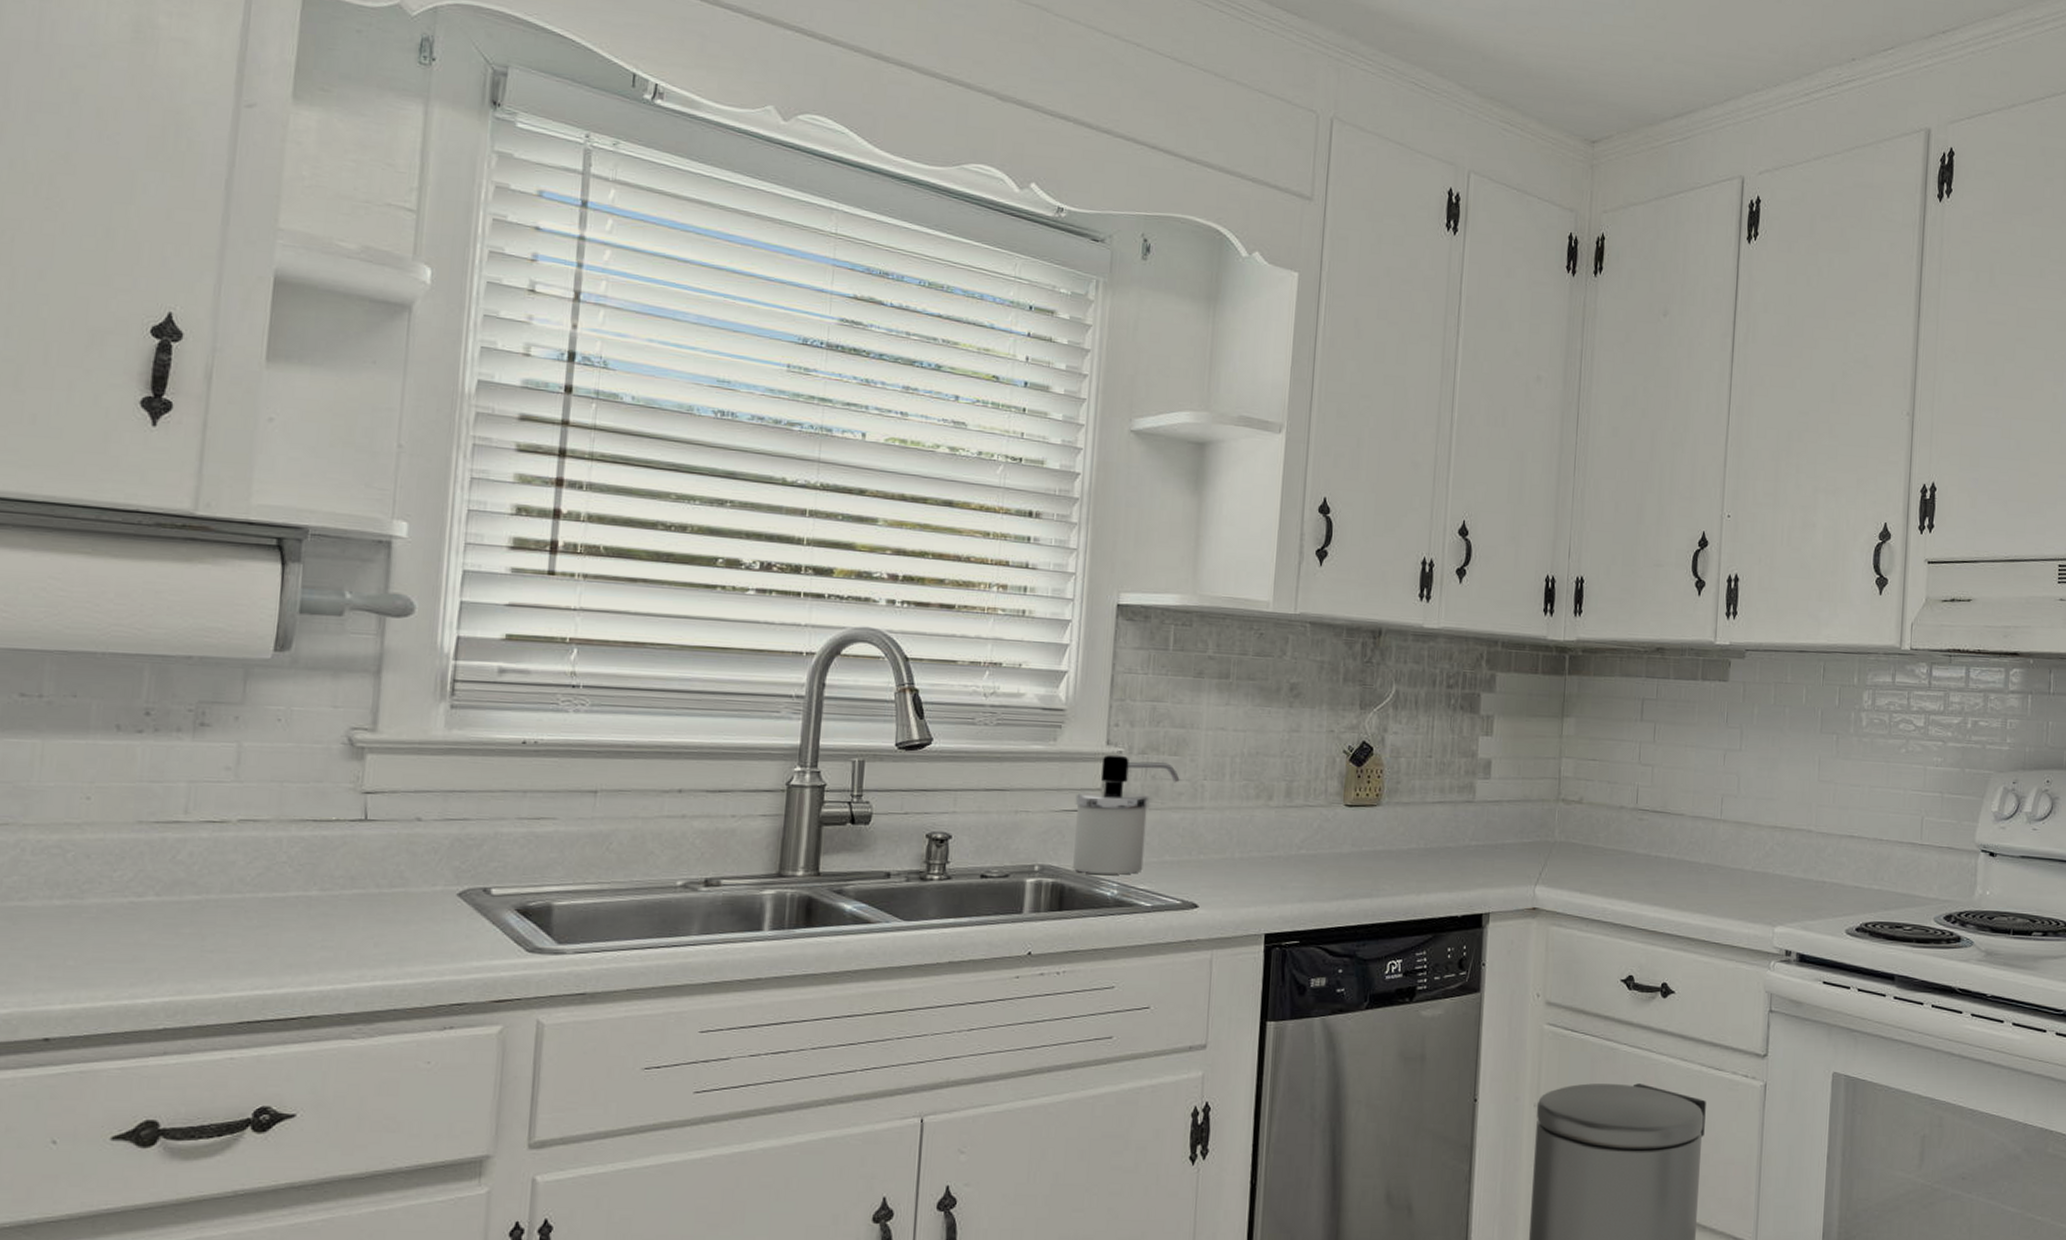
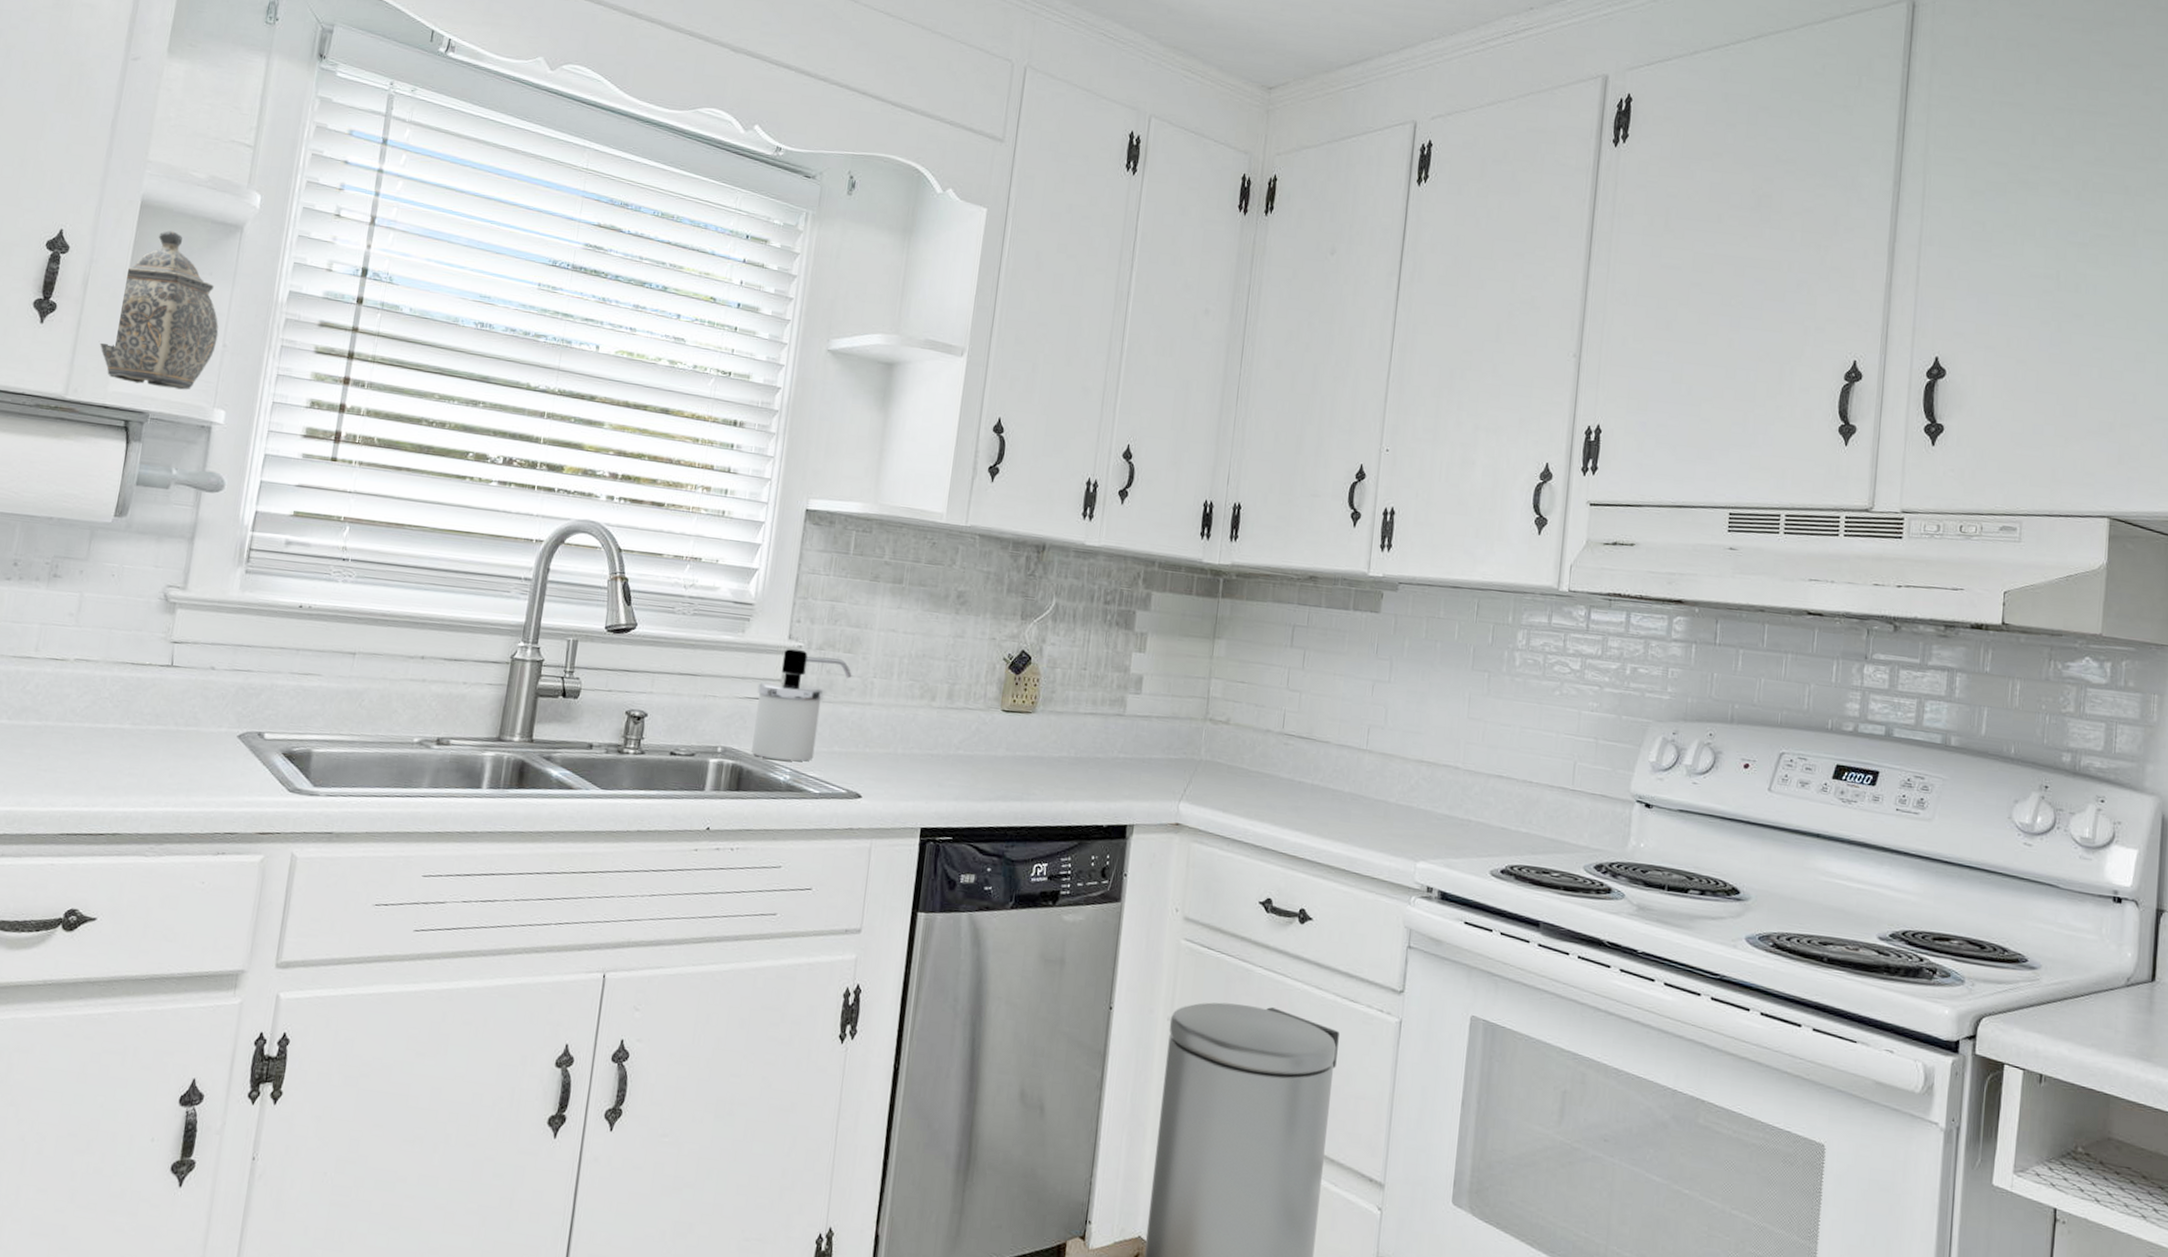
decorative jar: none [233,312,391,500] -> present [98,230,219,390]

